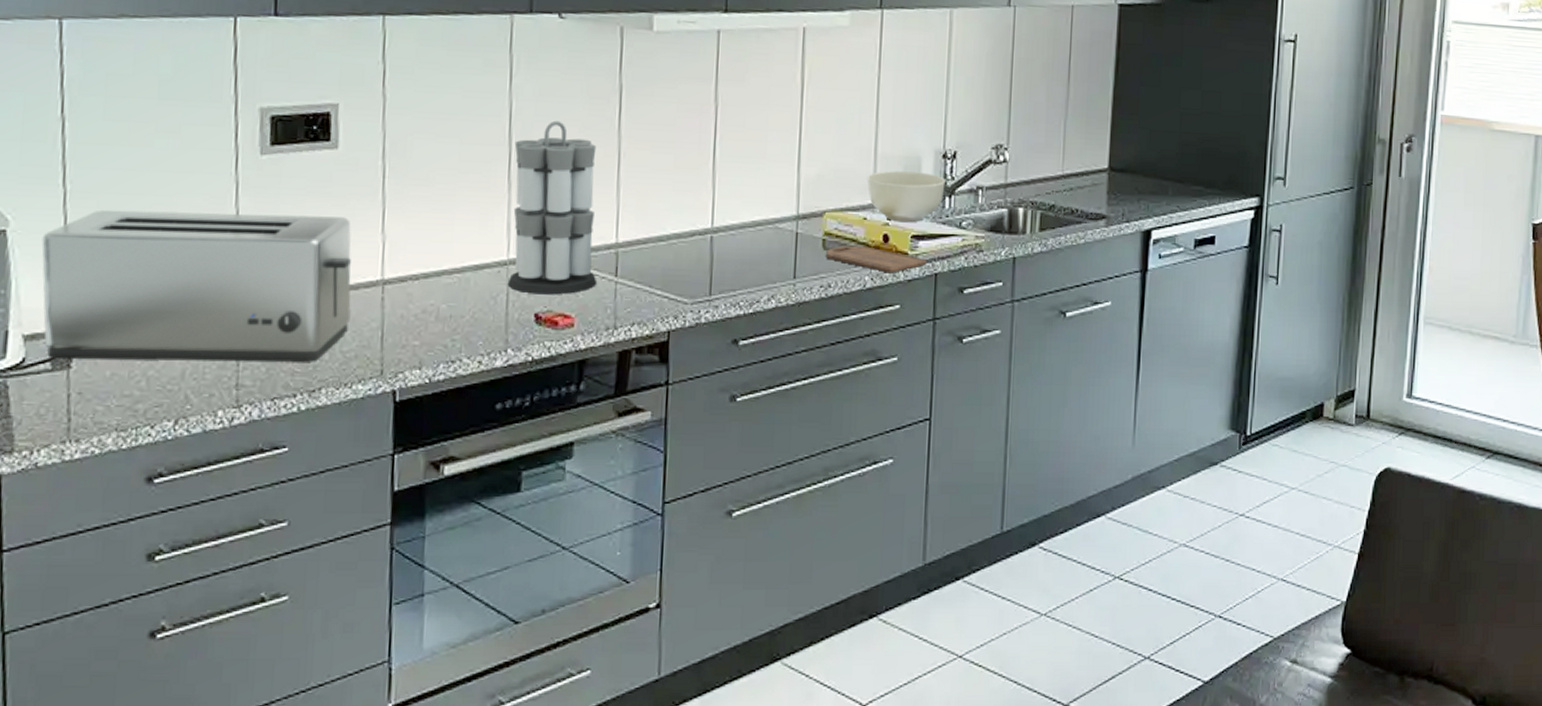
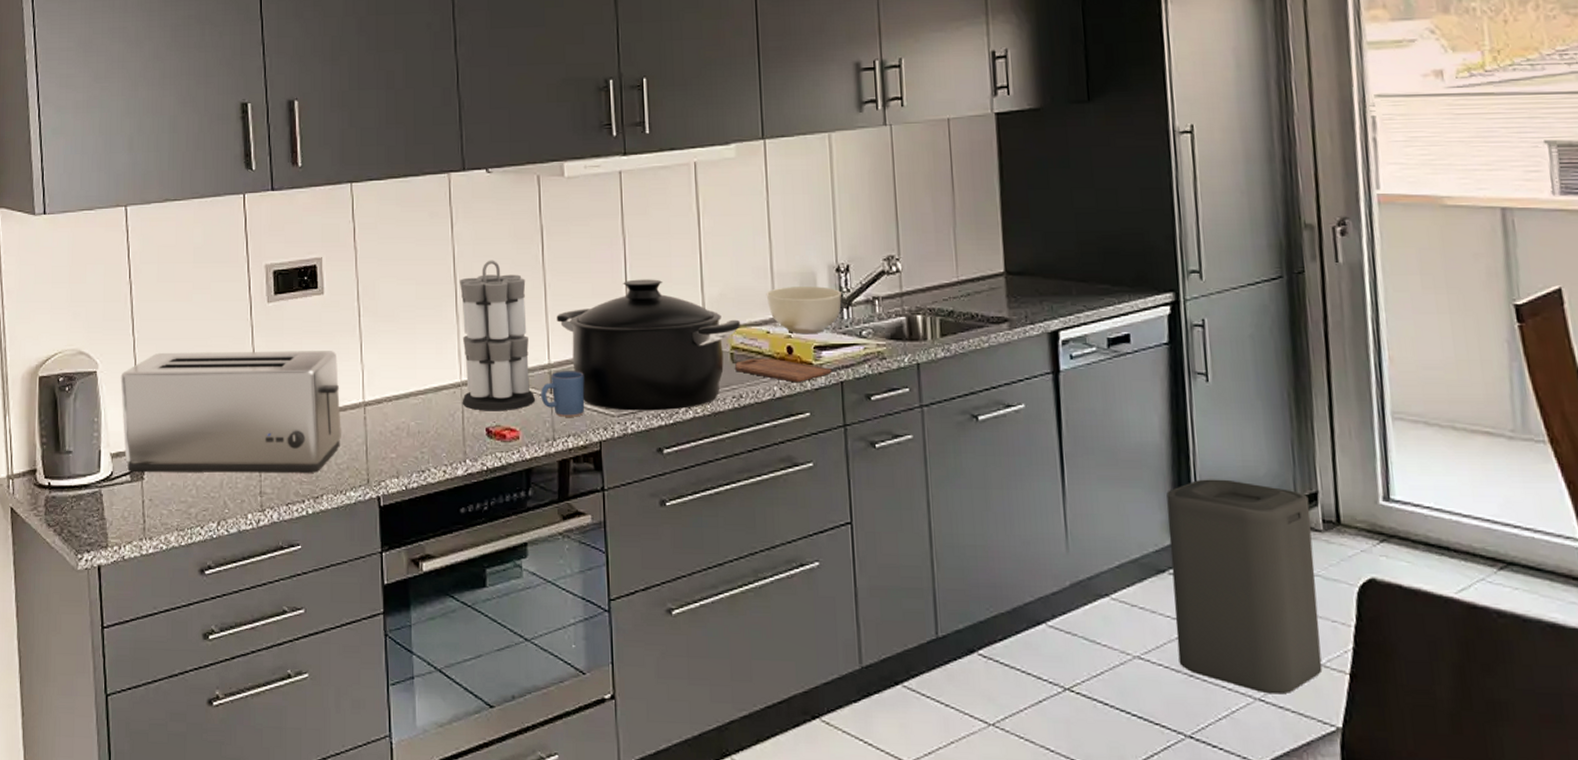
mug: none [603,251,657,303] -> present [541,371,585,417]
saucepan: none [629,153,837,299] -> present [556,279,741,411]
trash can: none [1219,377,1347,574] -> present [1166,479,1323,695]

